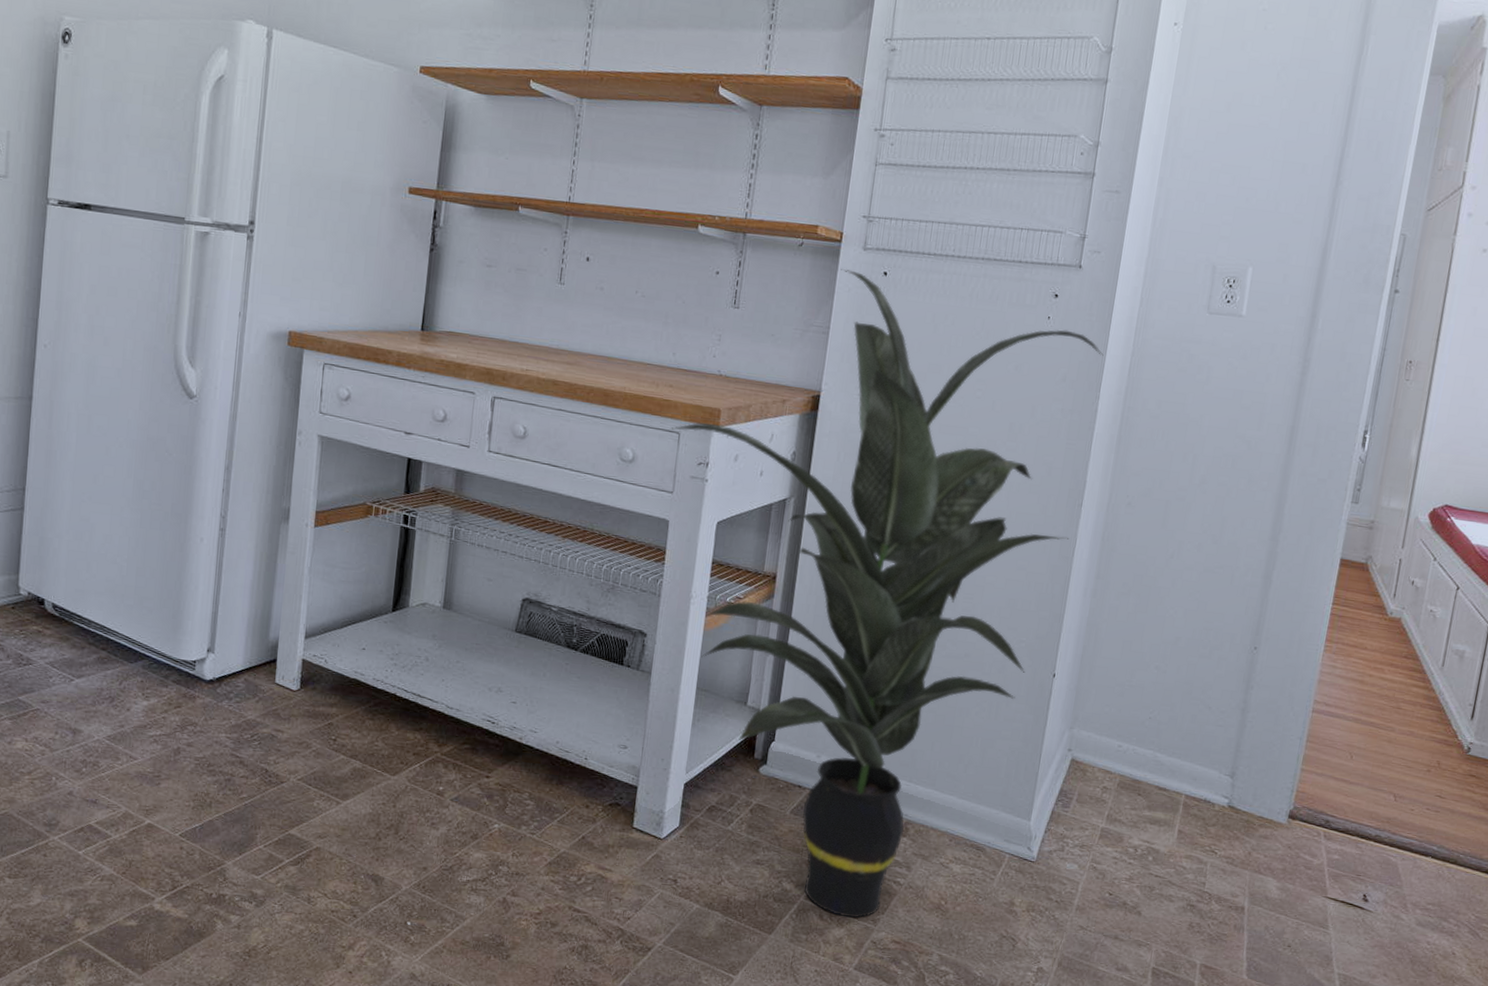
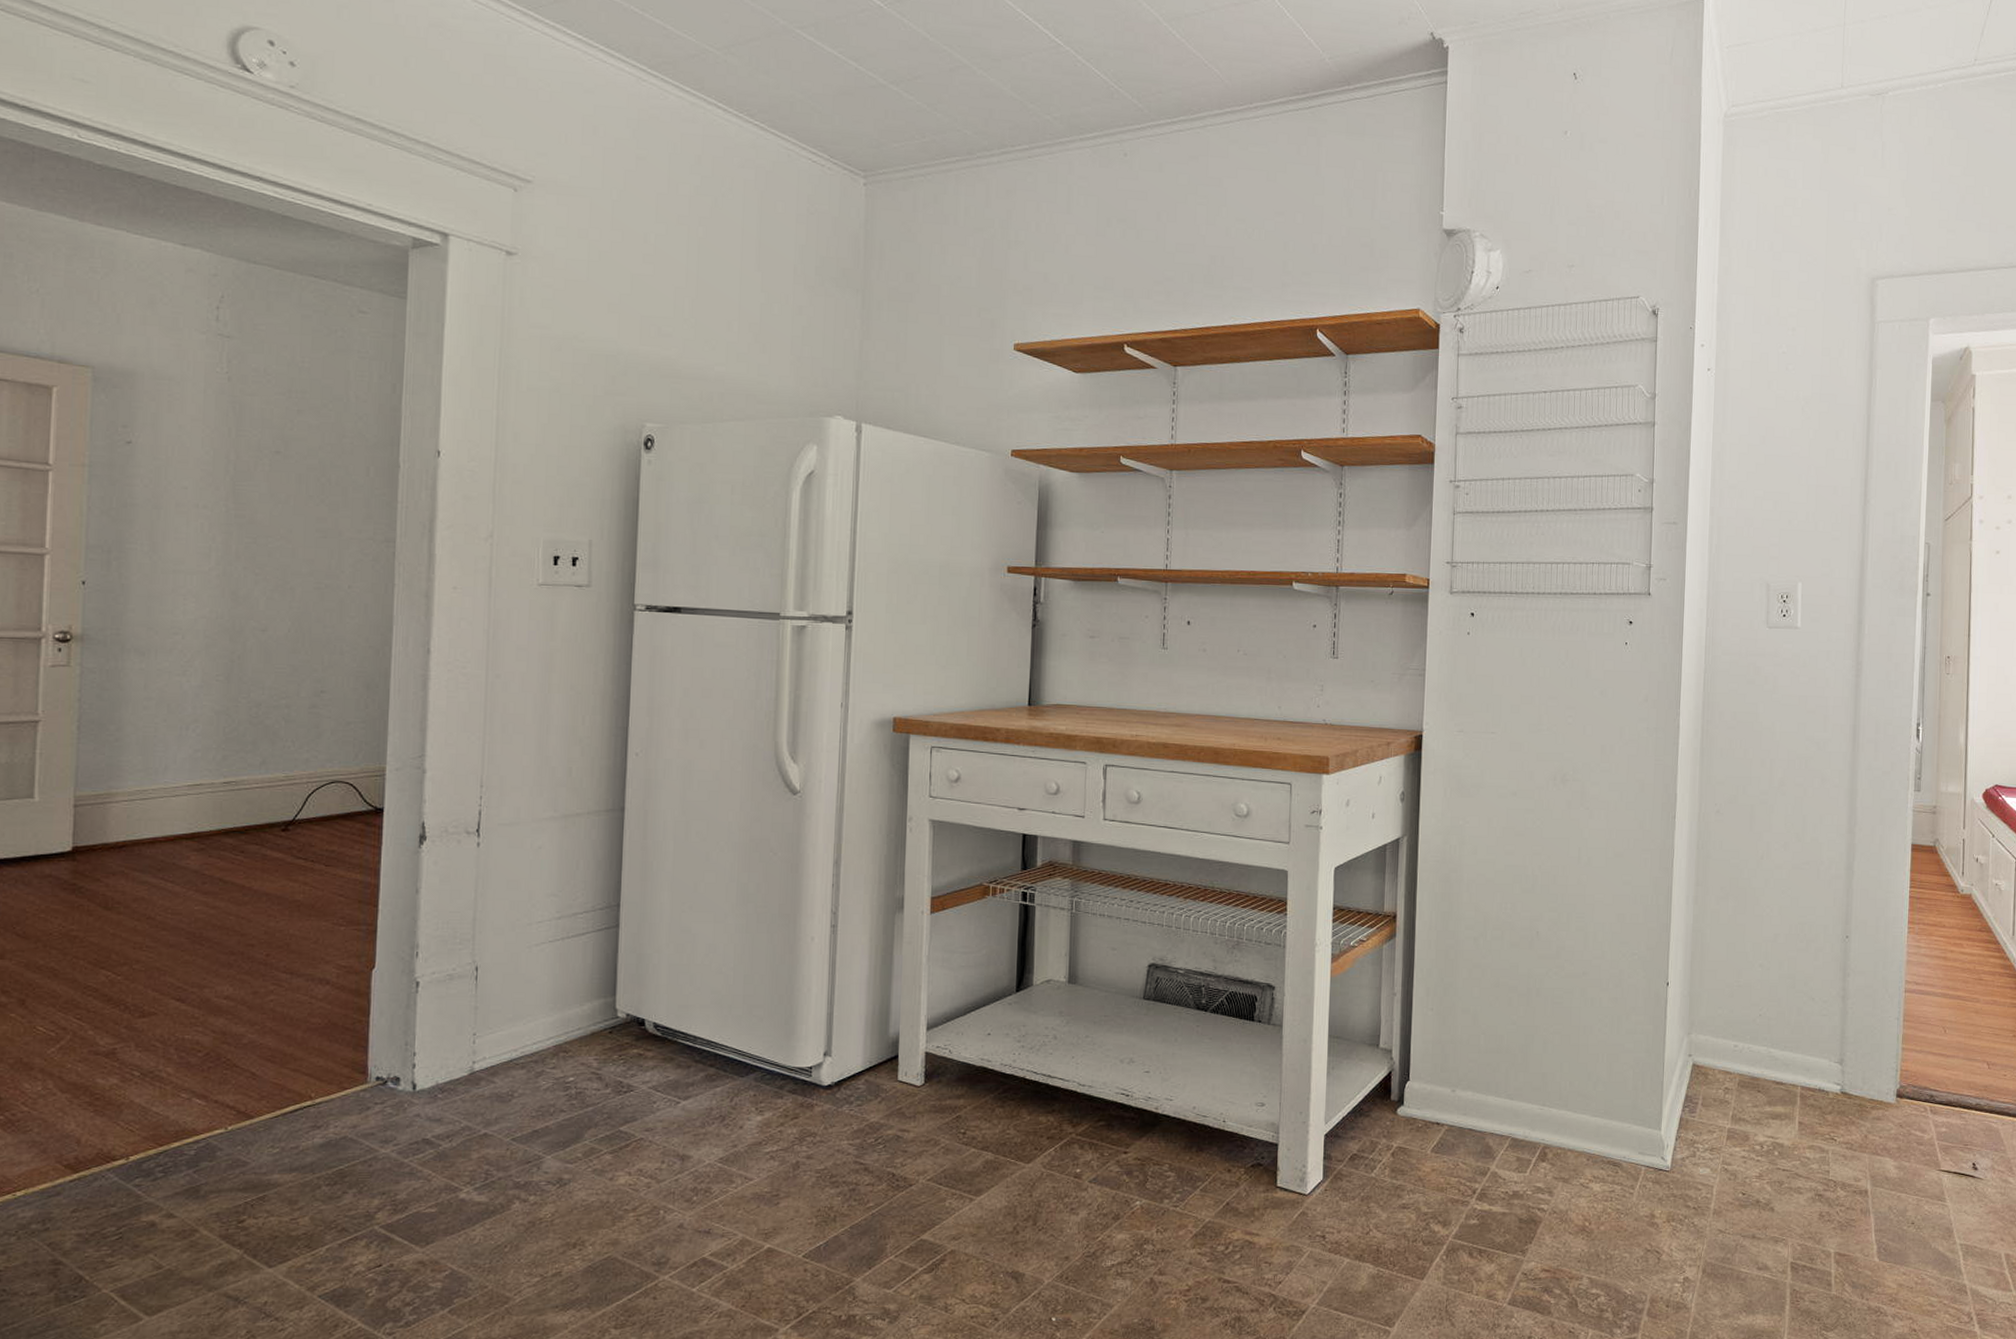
indoor plant: present [671,269,1104,919] -> none [1282,613,1679,1252]

